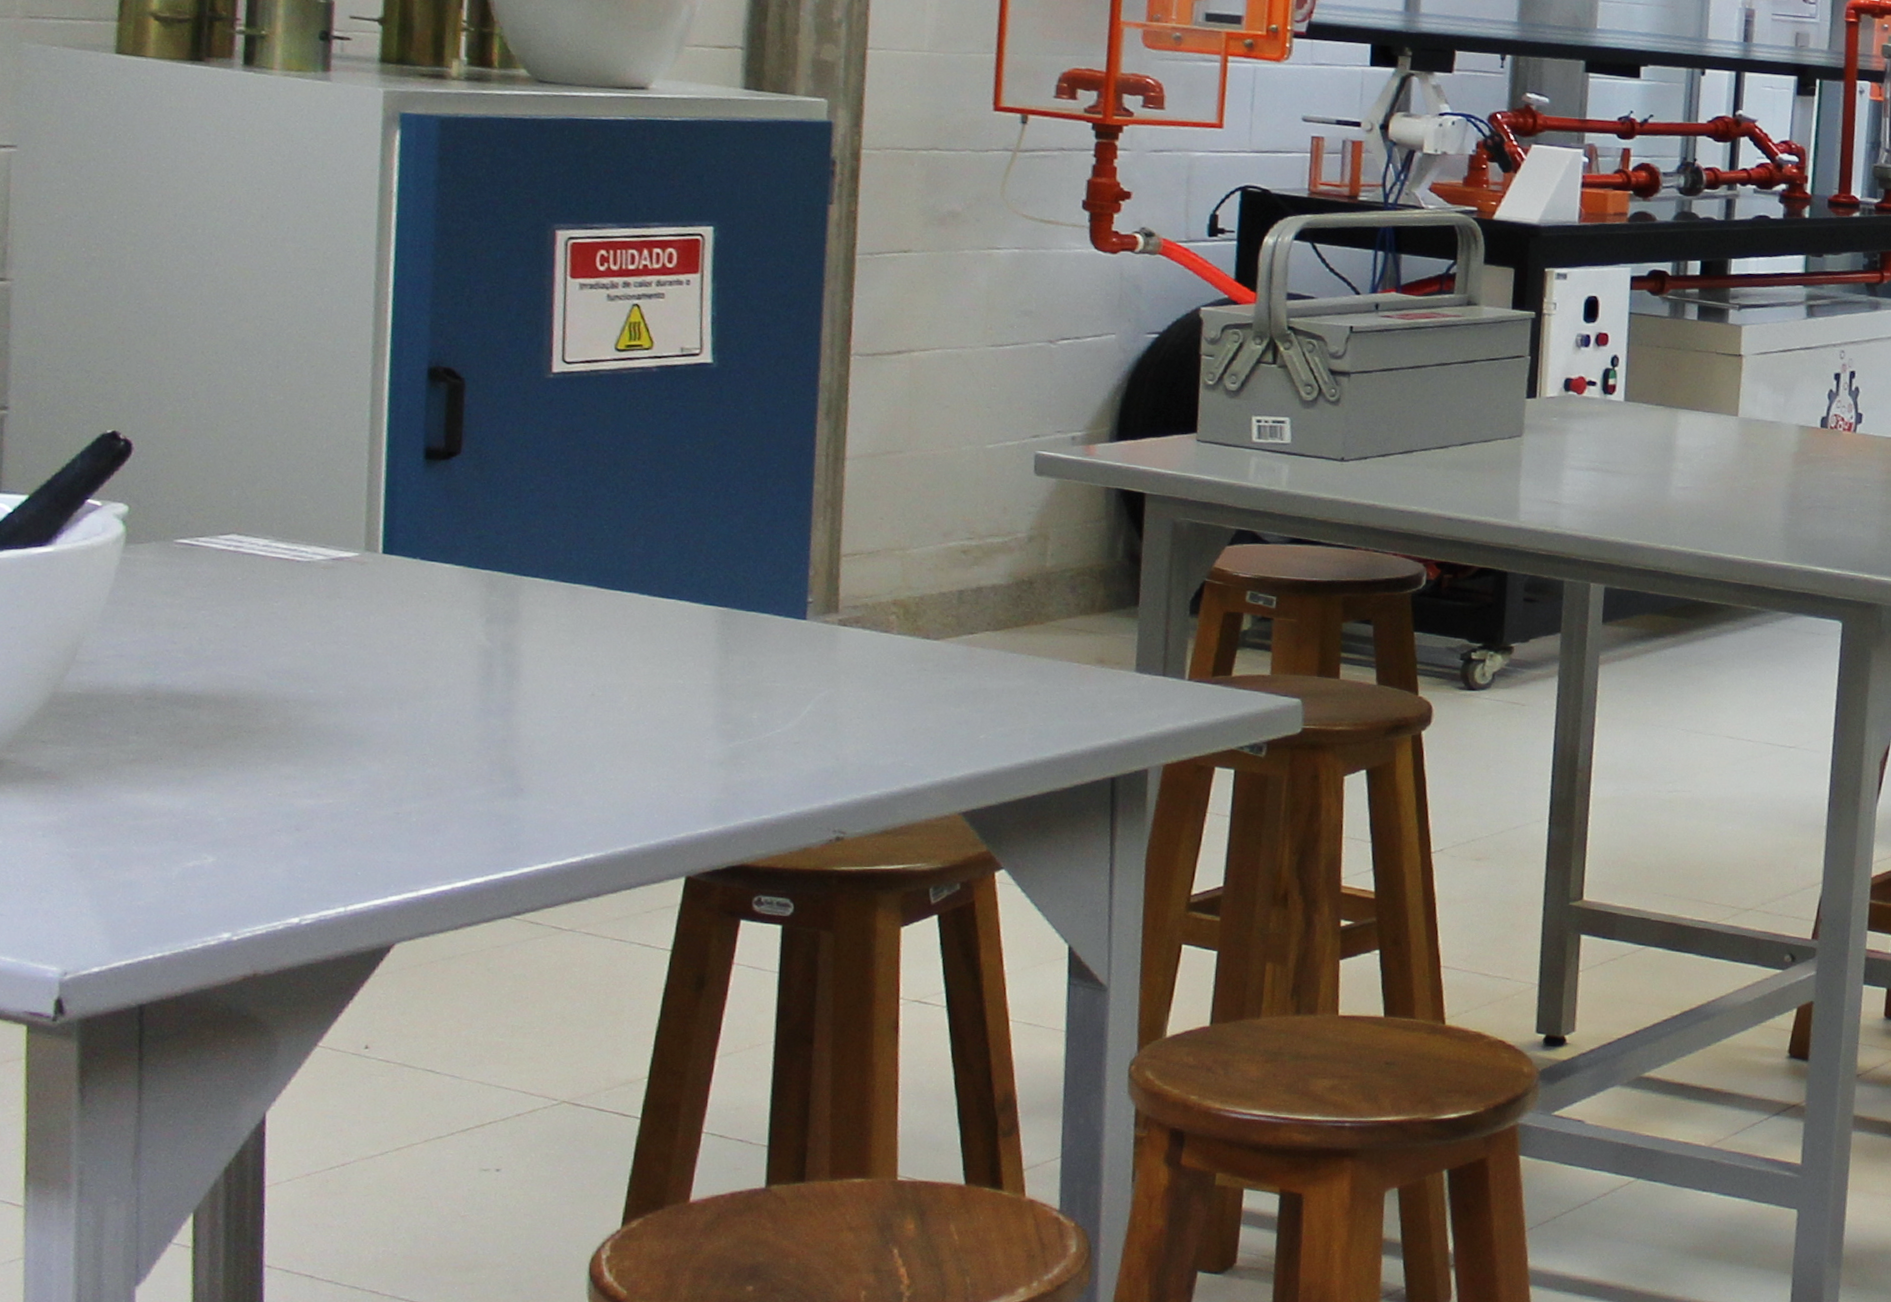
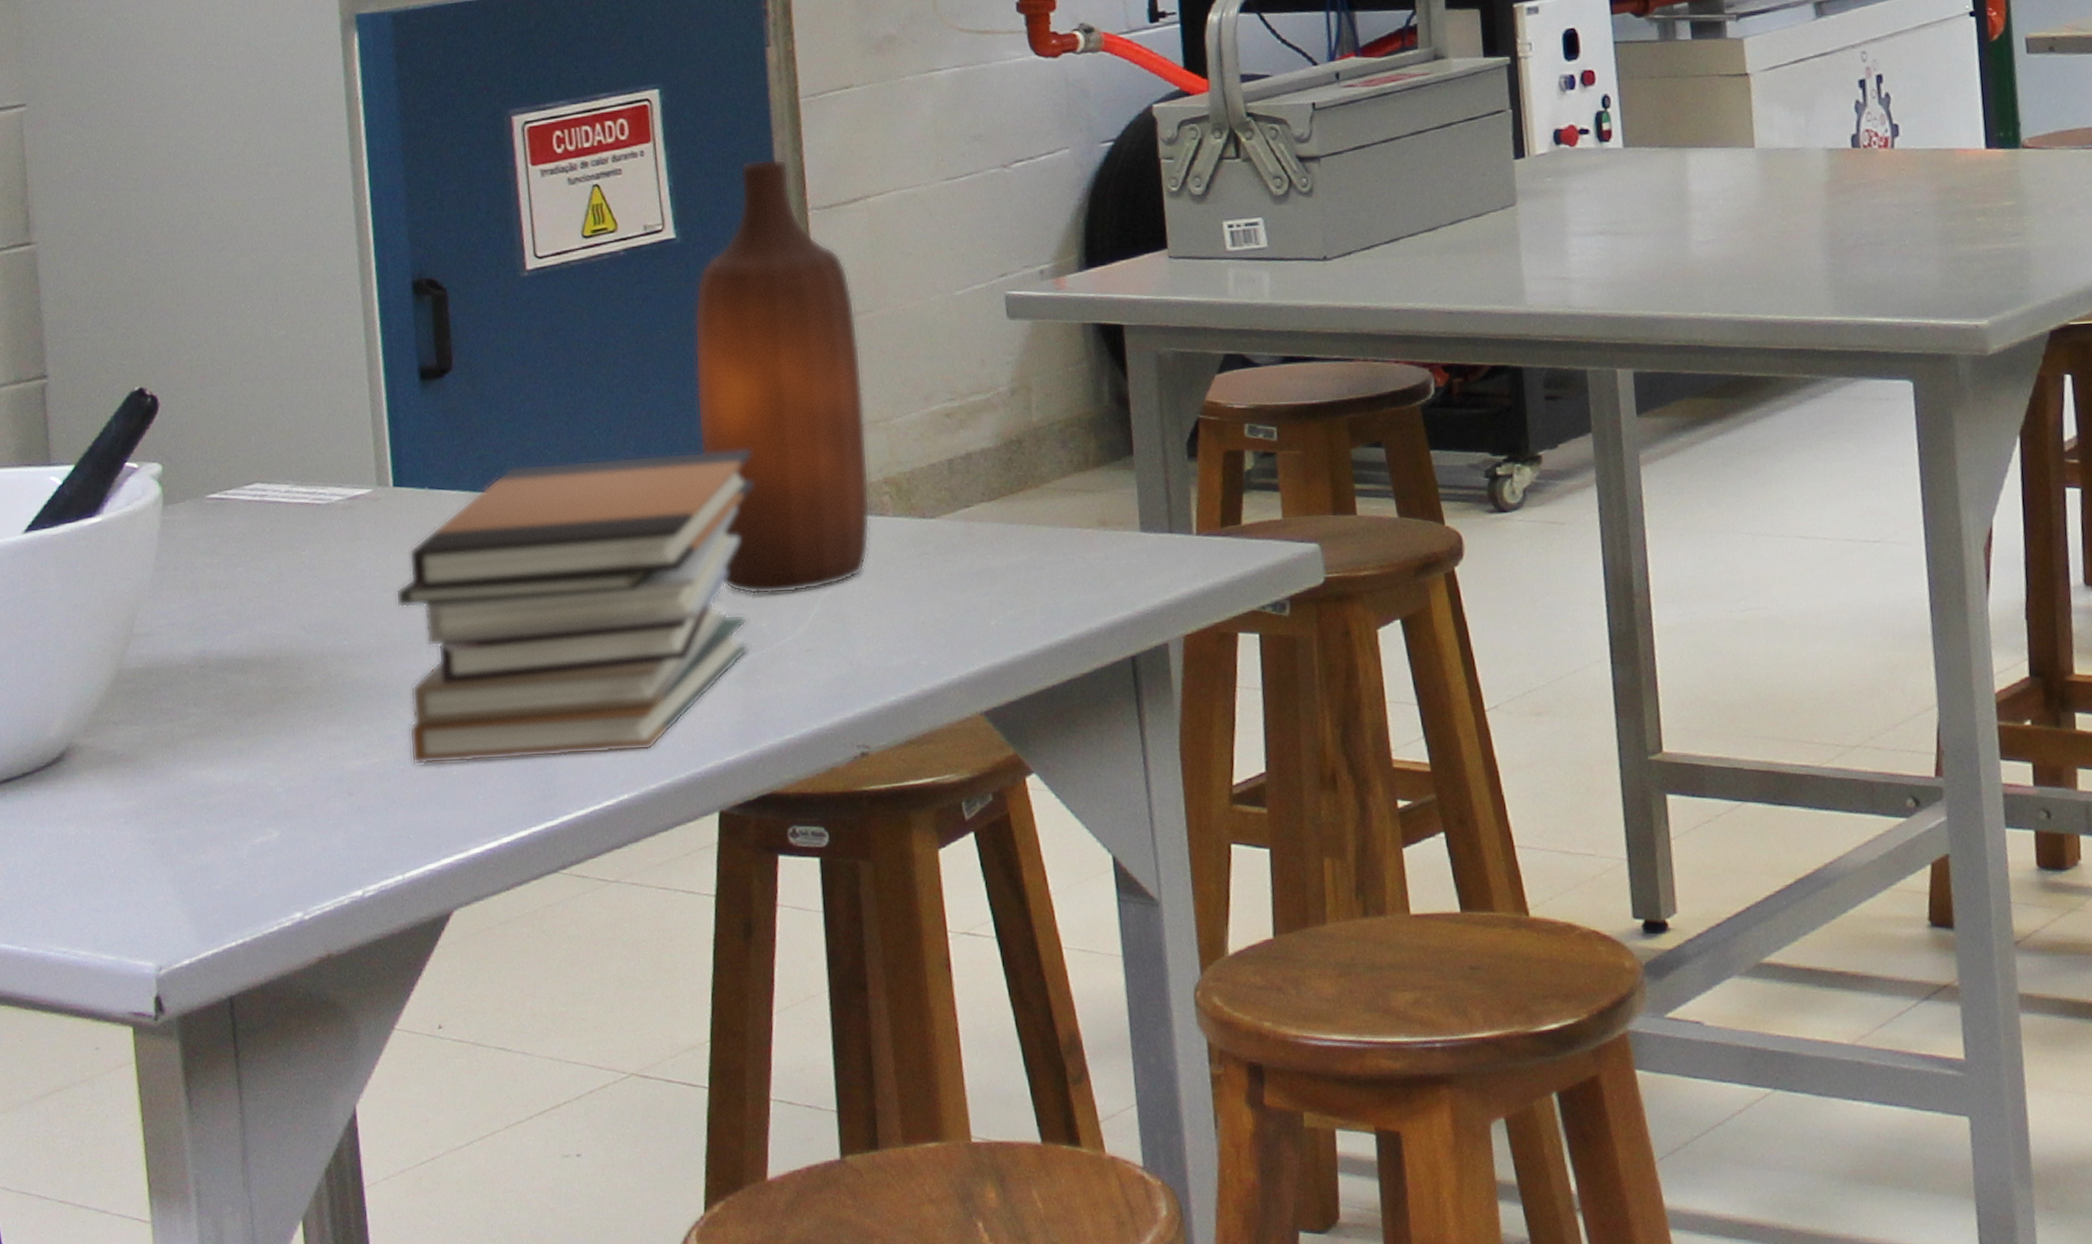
book stack: none [368,548,763,817] -> present [395,449,754,766]
bottle: none [710,303,886,692] -> present [694,158,871,595]

